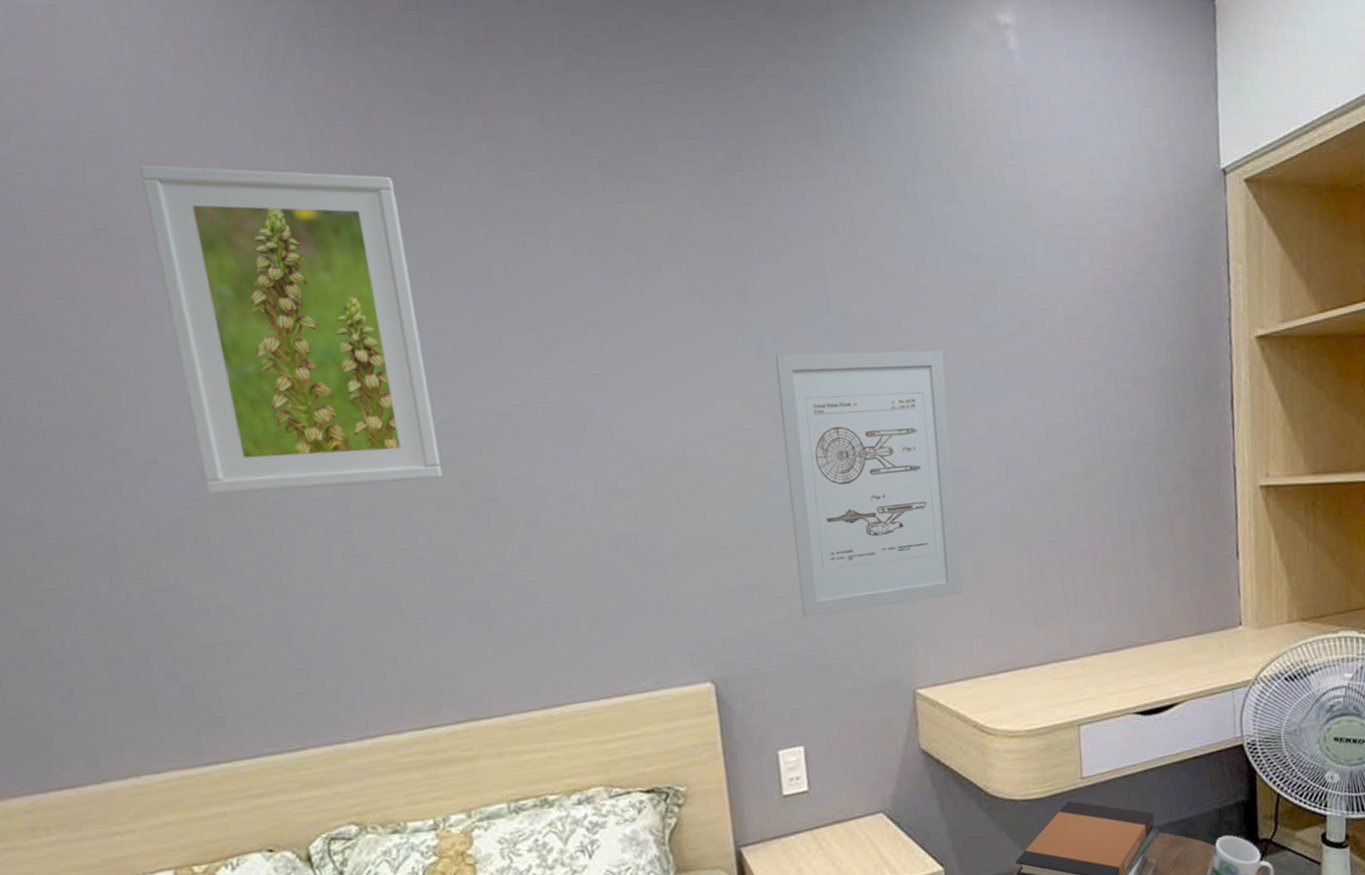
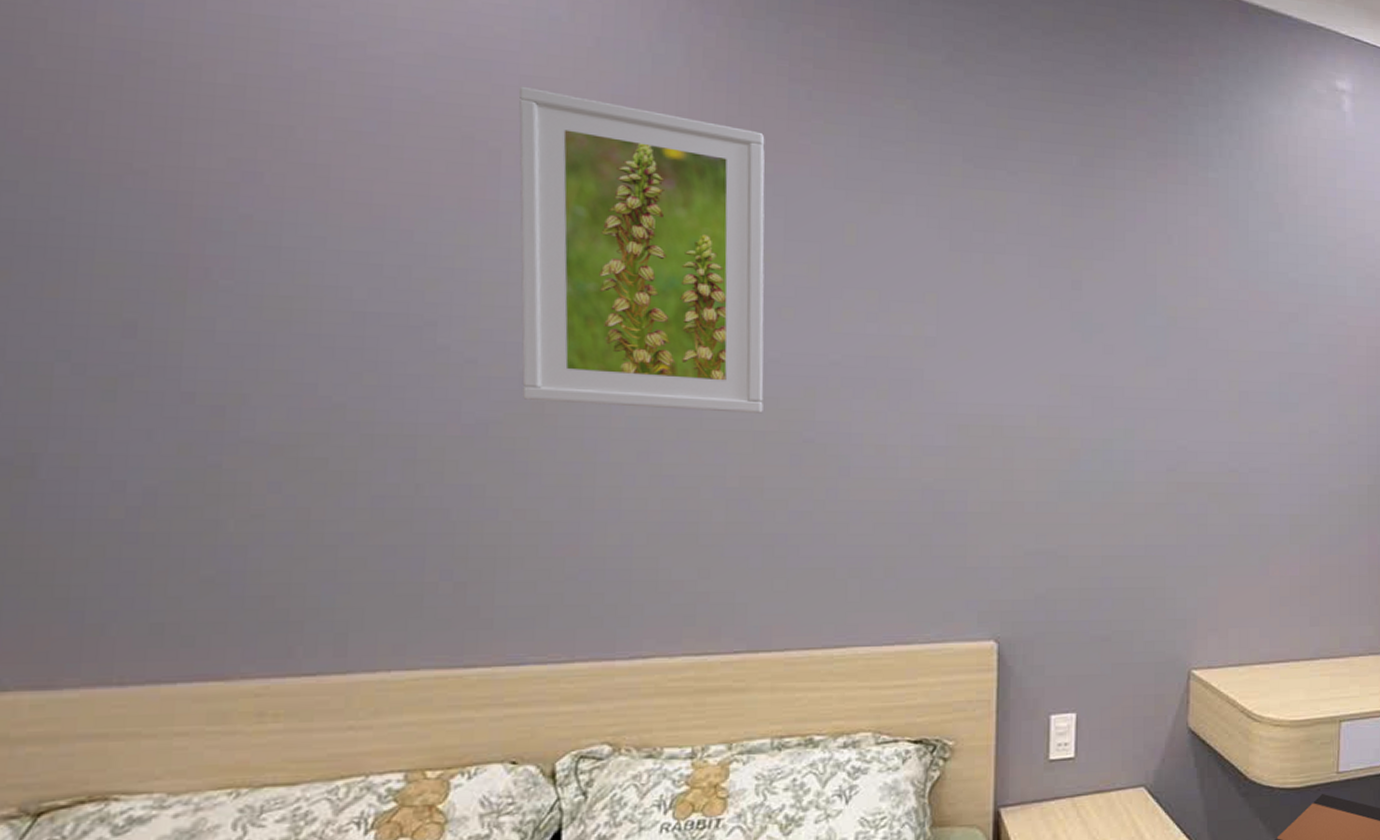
wall art: present [775,350,962,618] -> none [1093,343,1254,589]

